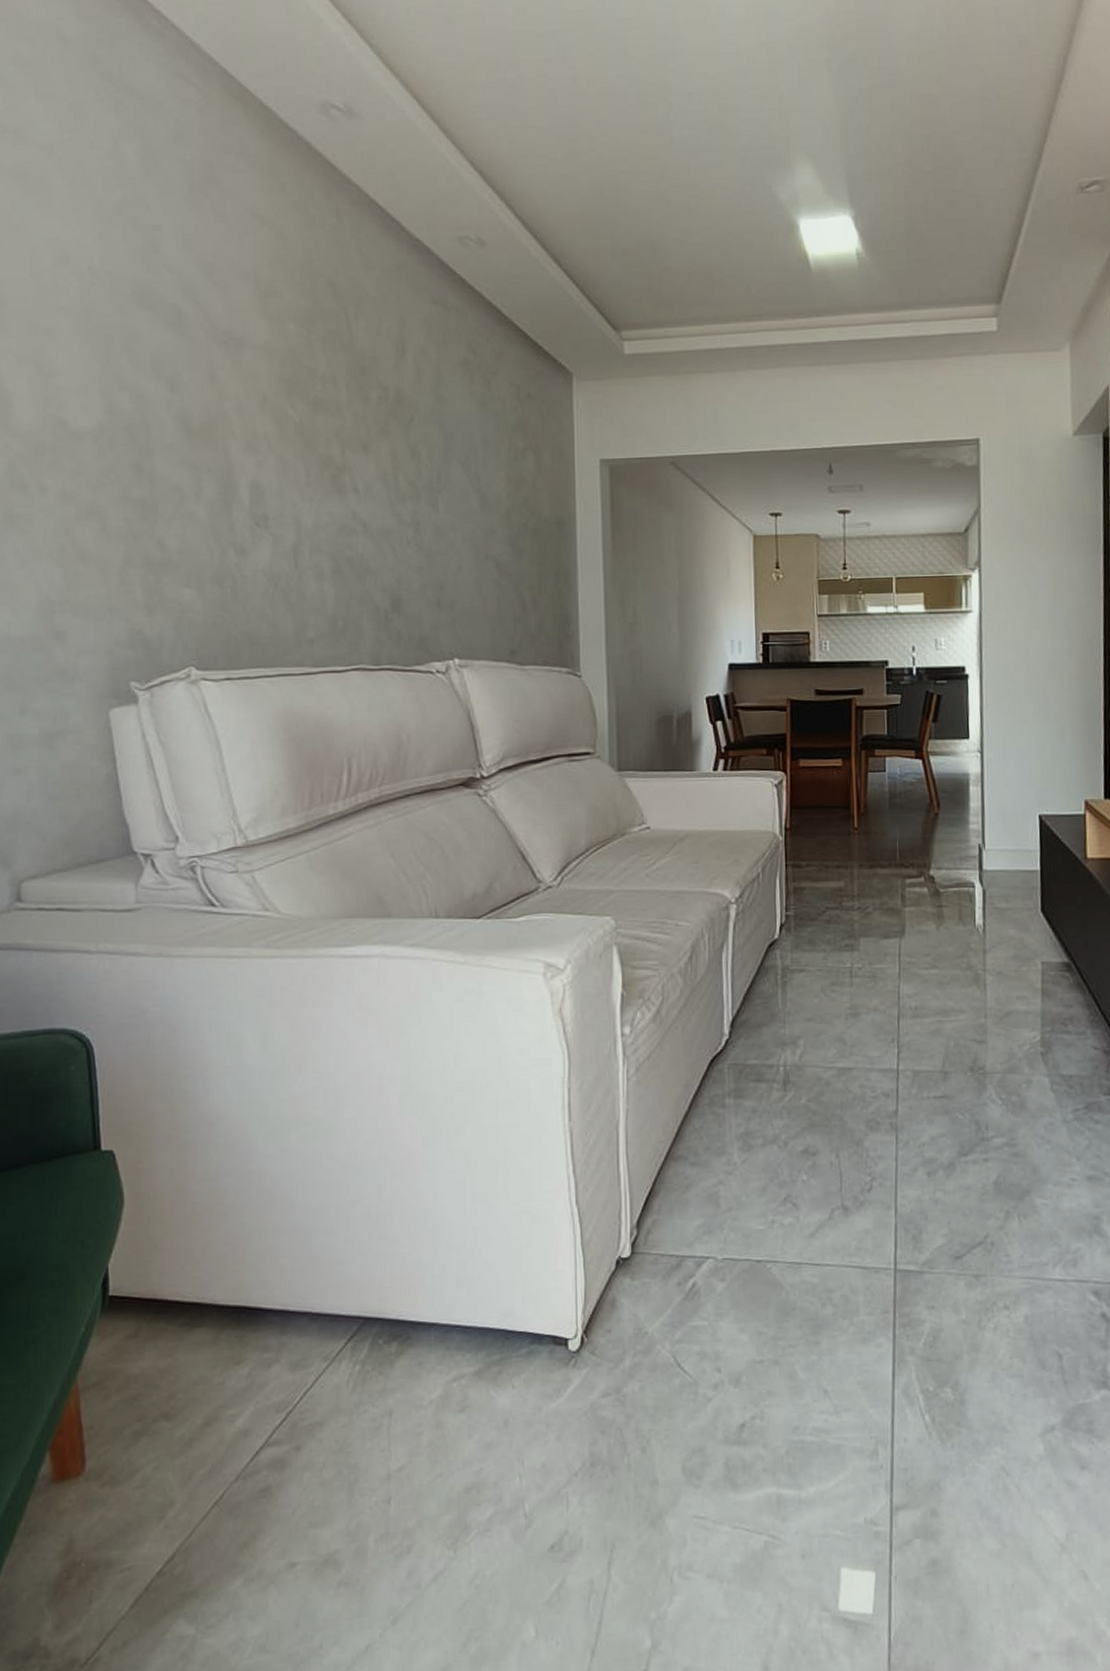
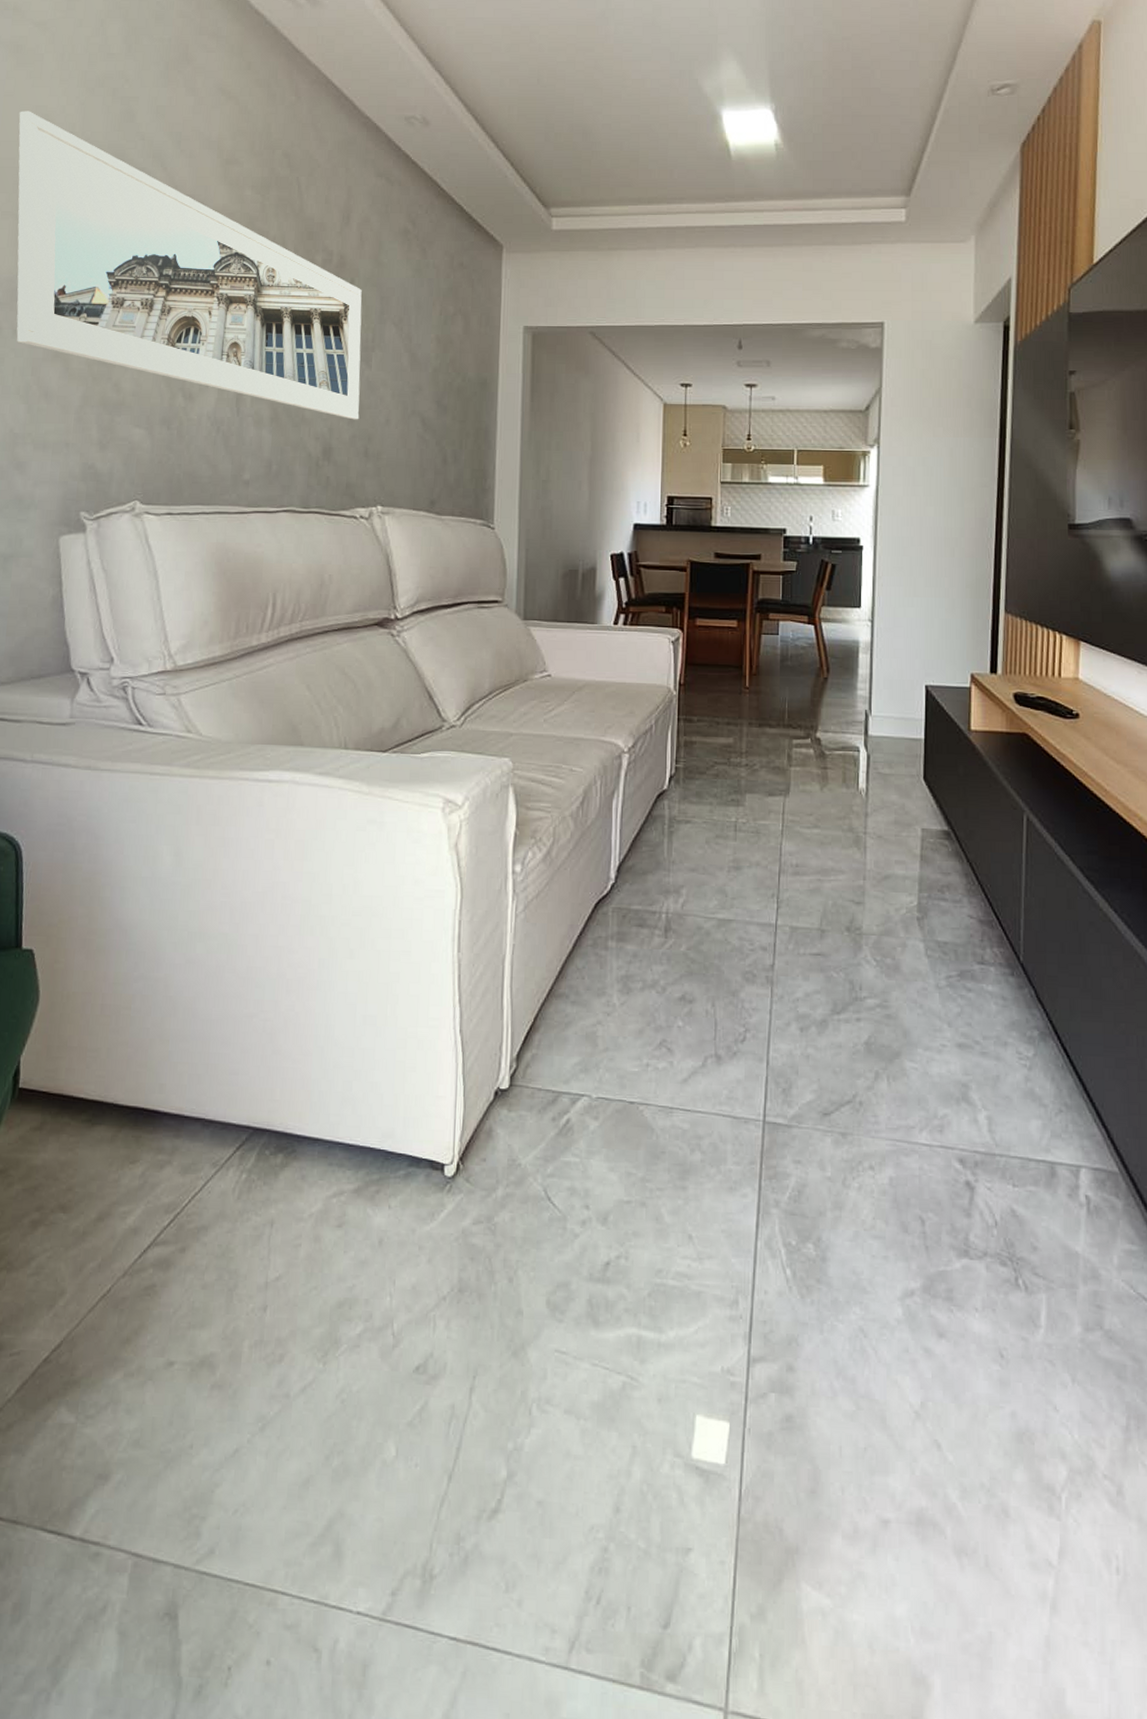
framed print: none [29,244,429,568] -> present [16,111,362,420]

